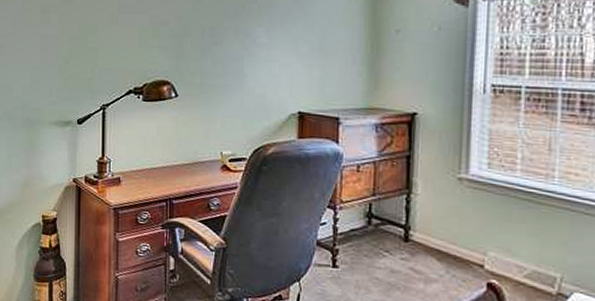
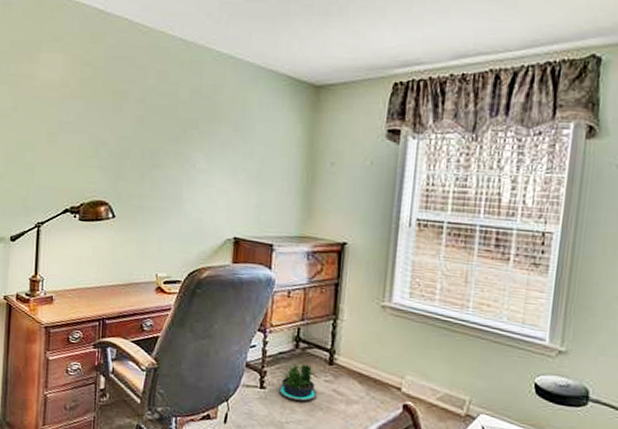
potted plant: none [351,241,393,281] -> present [278,364,317,402]

